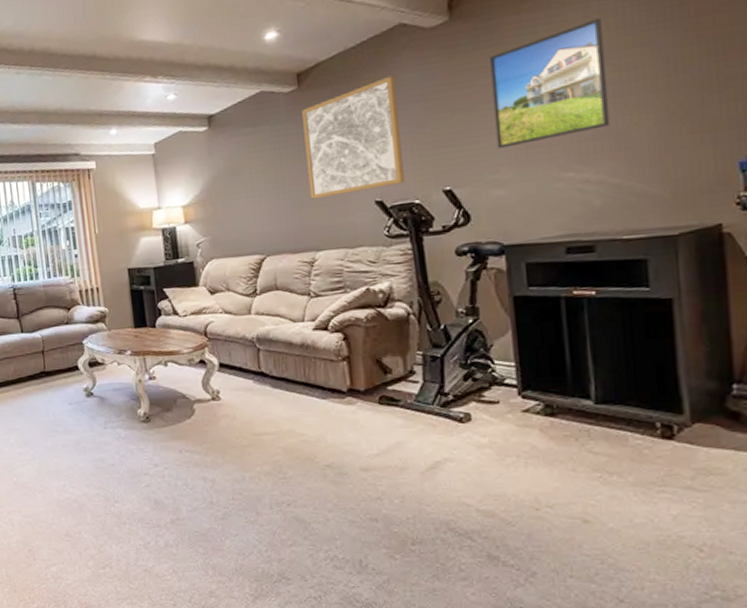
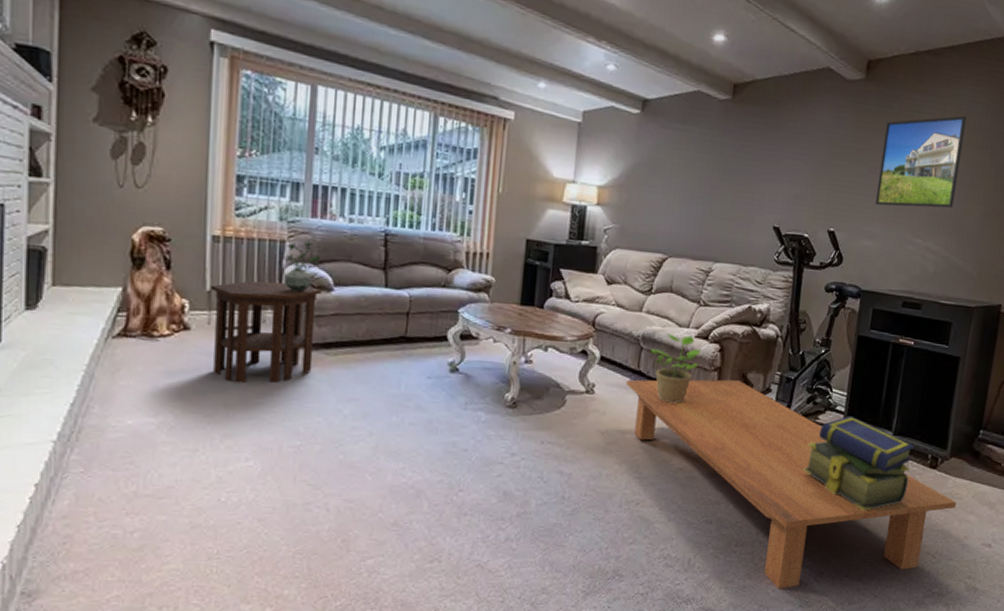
coffee table: none [249,367,720,593] -> present [625,379,957,590]
potted plant: none [267,329,323,400] -> present [649,334,701,403]
wall art: present [302,75,405,200] -> none [720,113,814,216]
stack of books: none [477,388,634,499] -> present [803,415,915,512]

